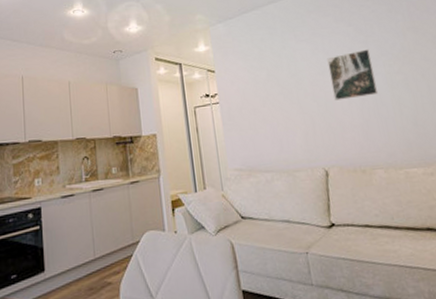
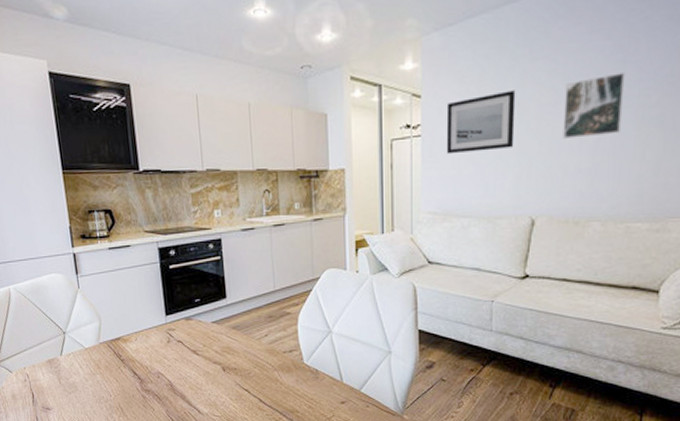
wall art: none [236,64,297,118] -> present [446,90,516,155]

